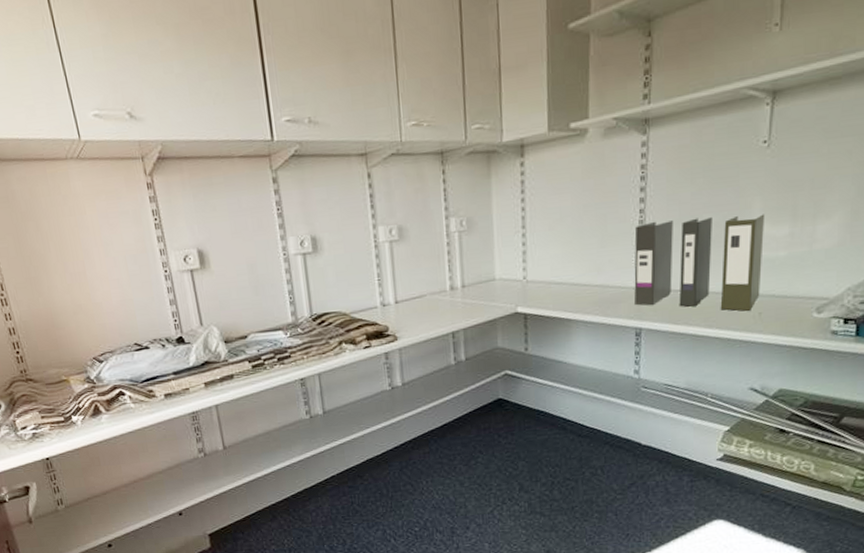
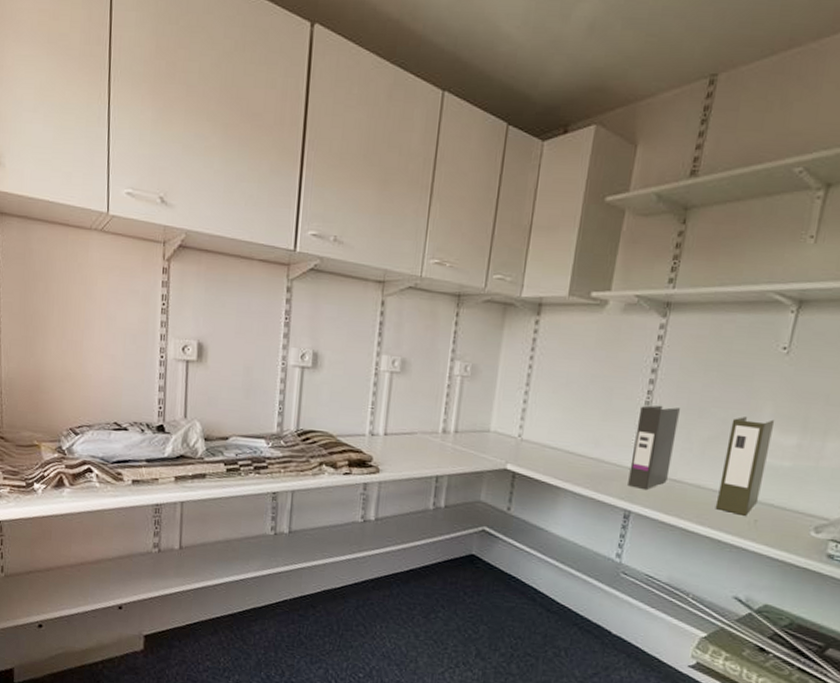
binder: present [679,216,712,308] -> none [673,410,720,501]

